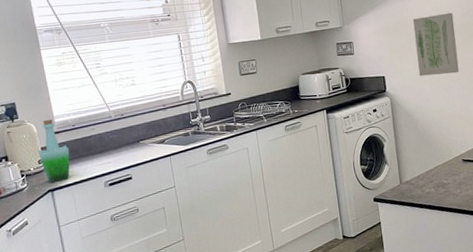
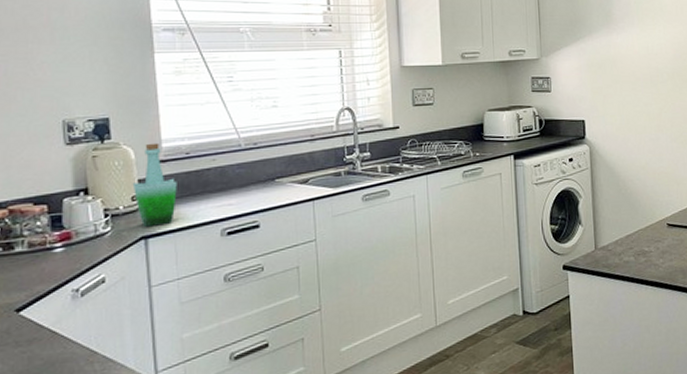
wall art: present [412,12,460,76] -> none [620,54,669,123]

